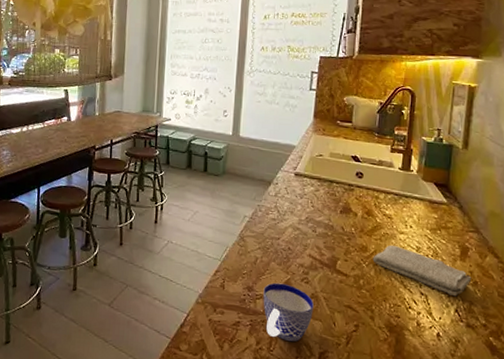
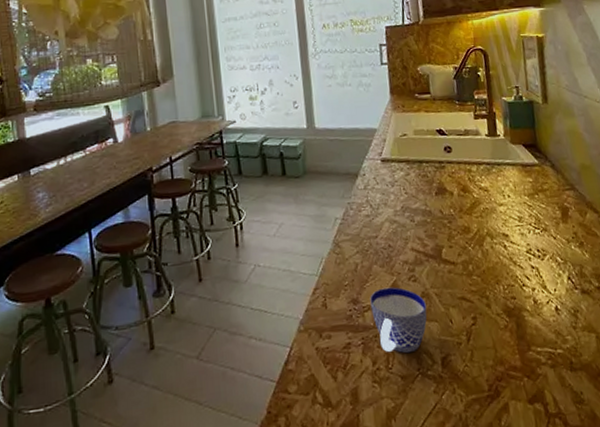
washcloth: present [372,245,472,297] -> none [477,219,577,263]

